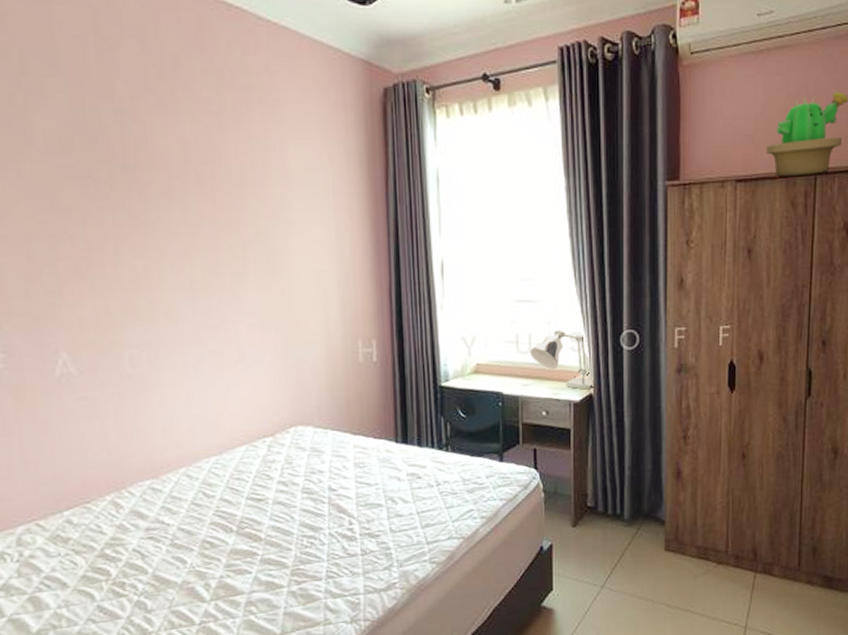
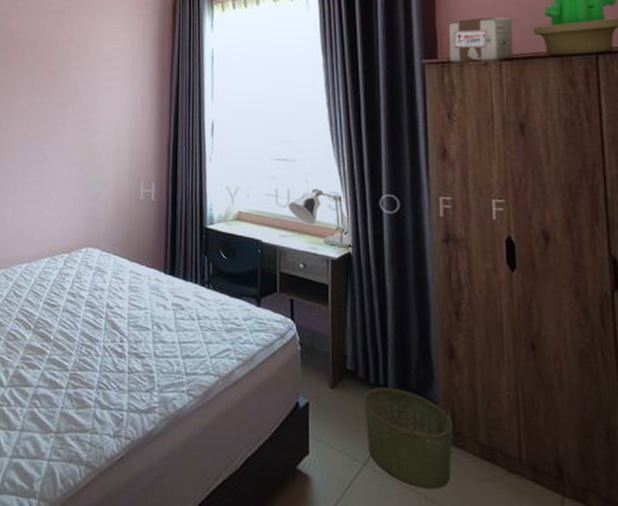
basket: none [602,515,677,595] -> present [364,387,454,489]
box: none [690,134,750,185] -> present [449,18,513,64]

